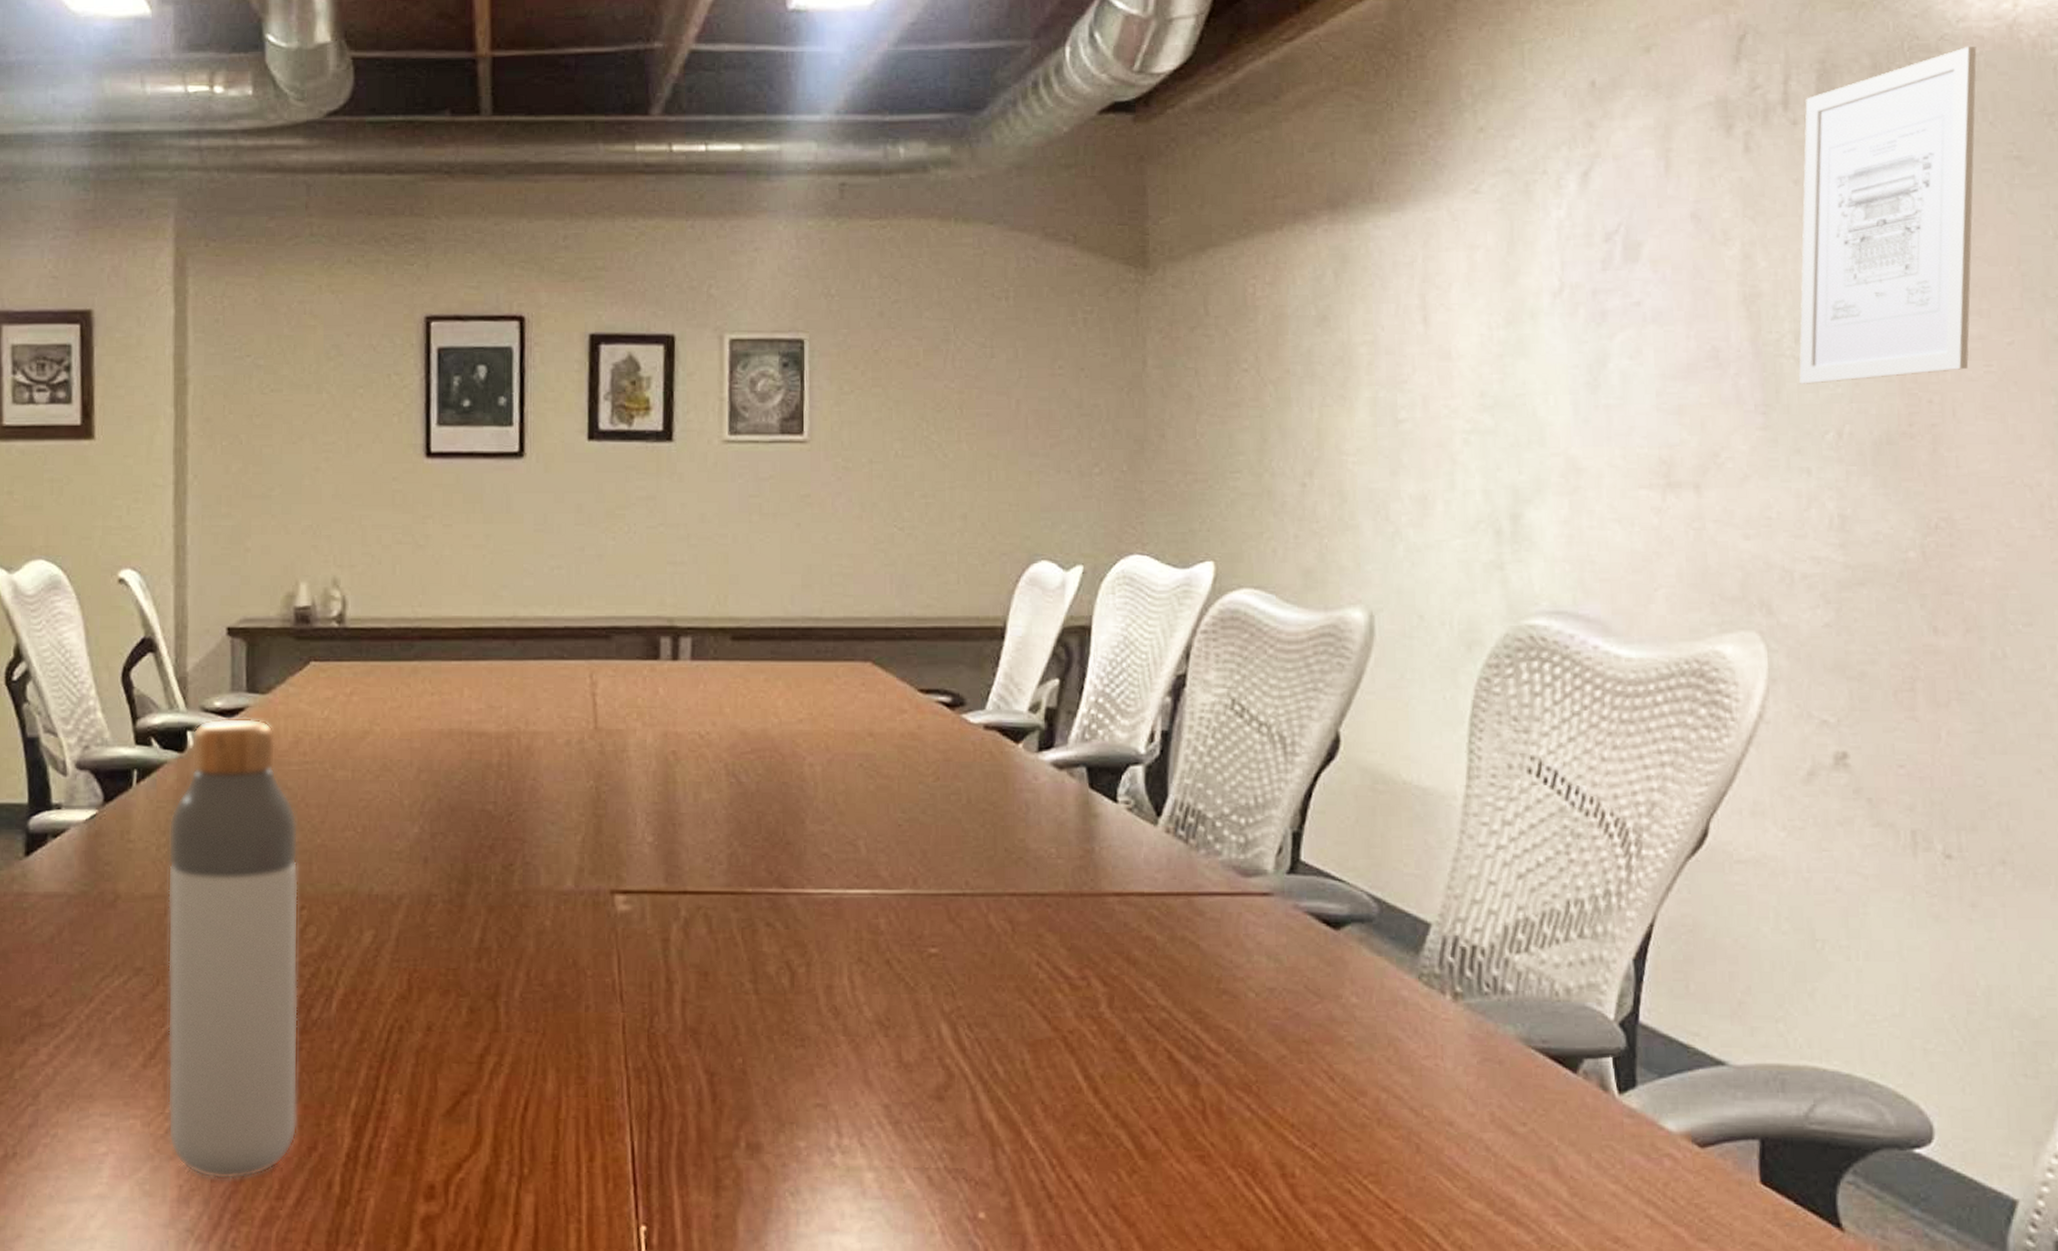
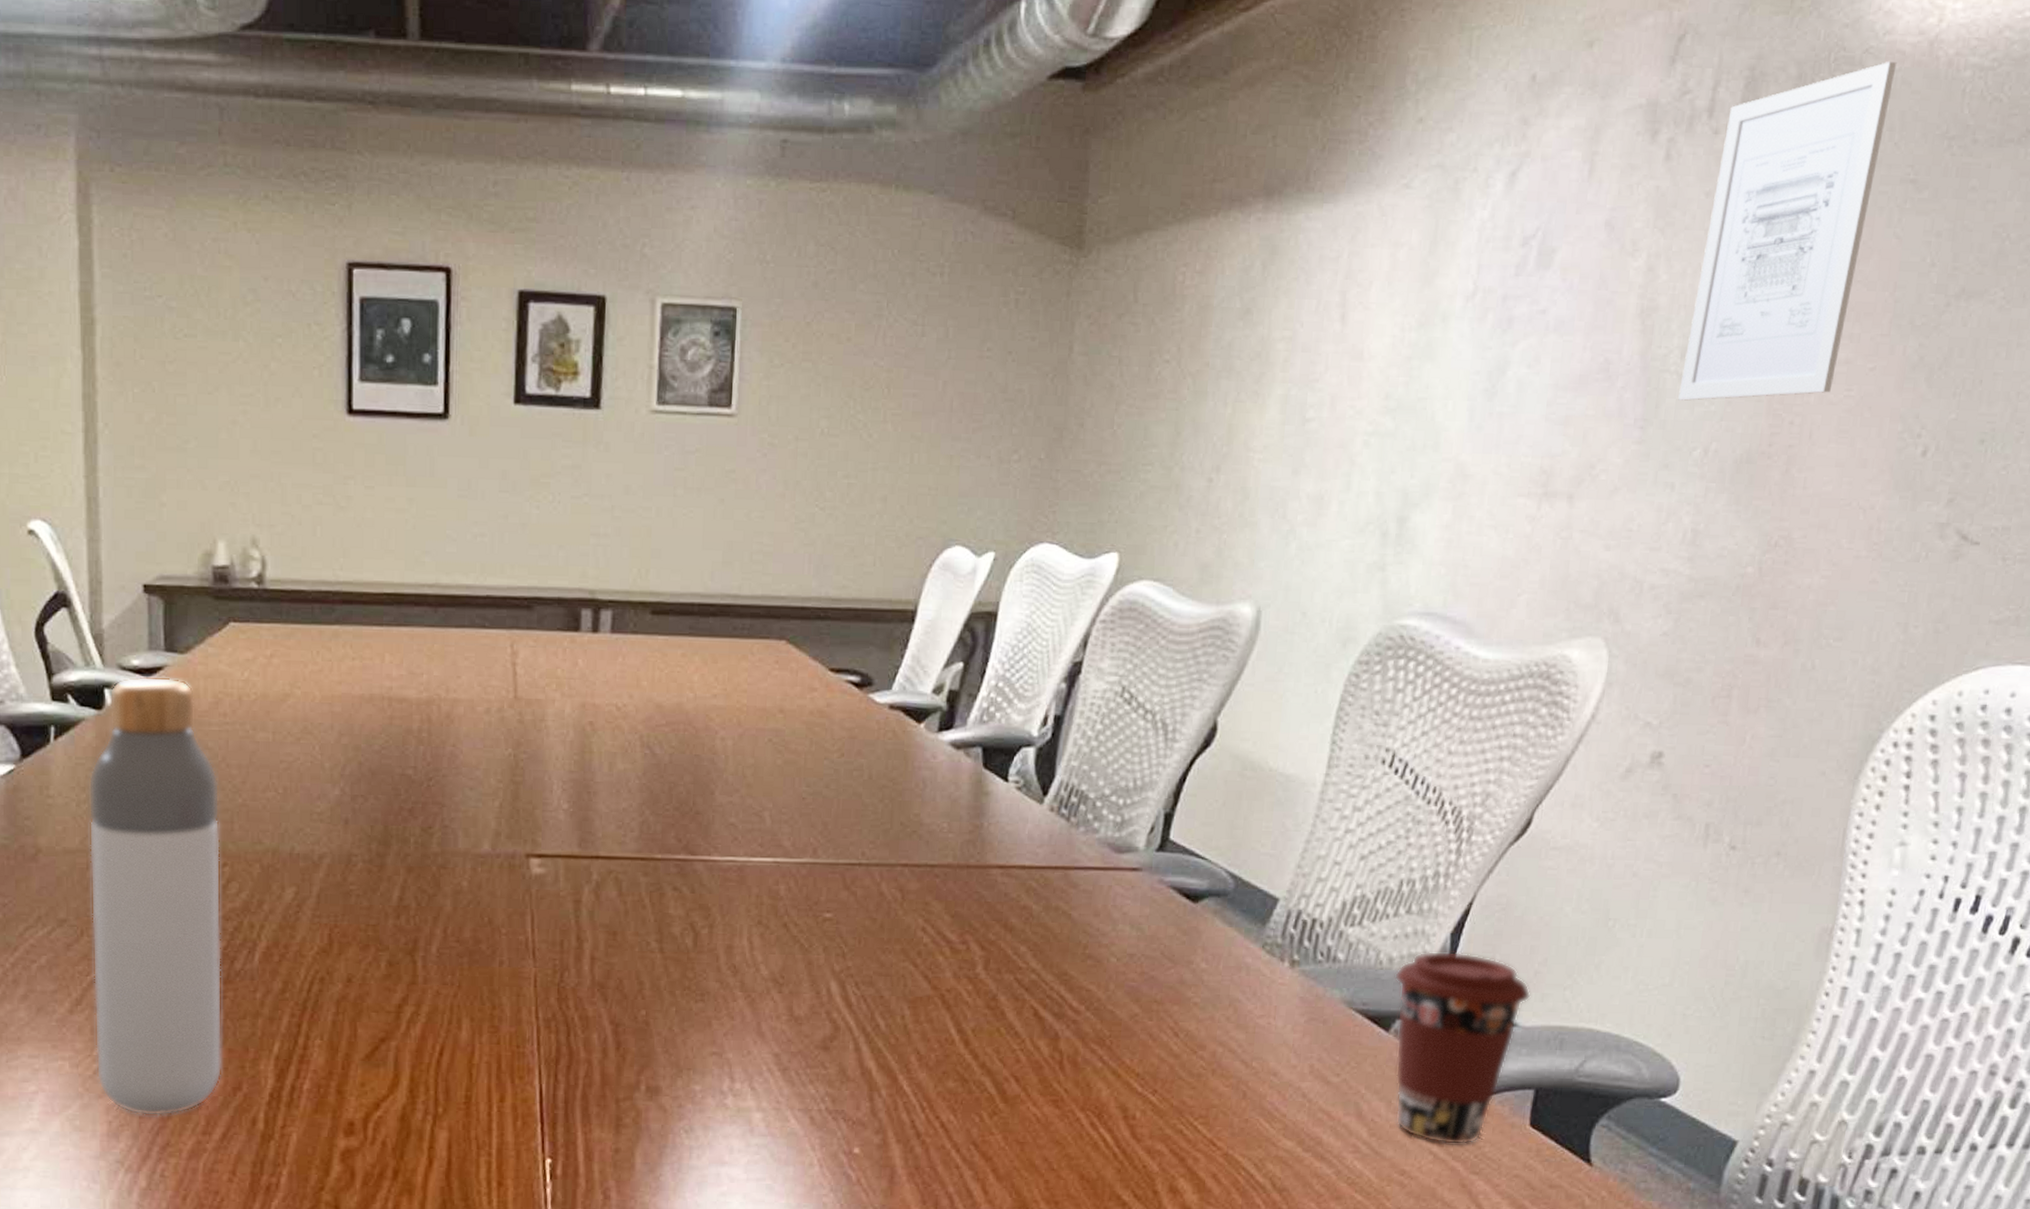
coffee cup: none [1575,979,1738,1207] -> present [1395,951,1531,1145]

